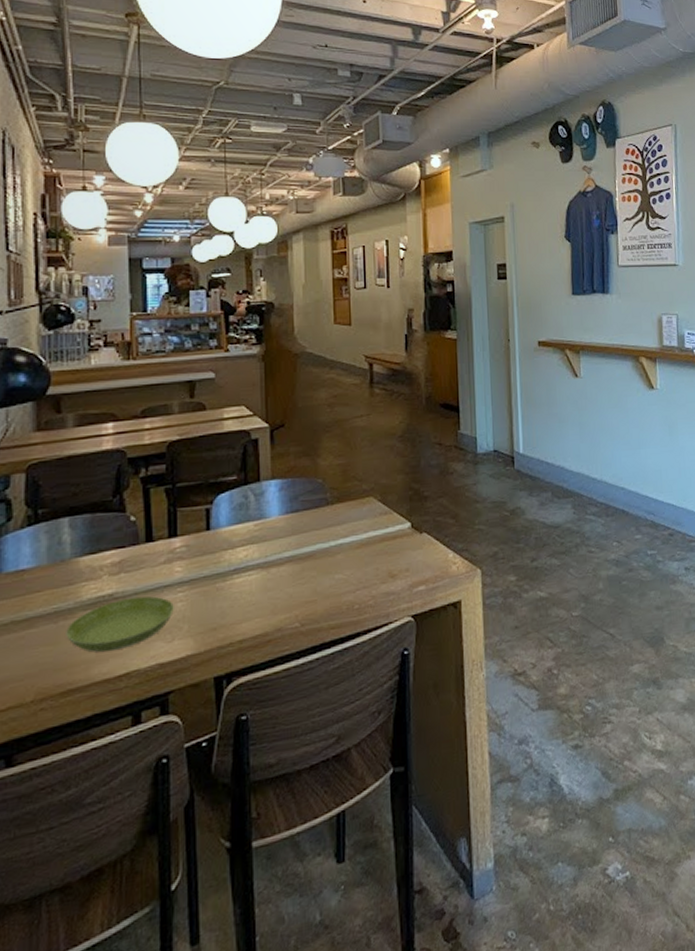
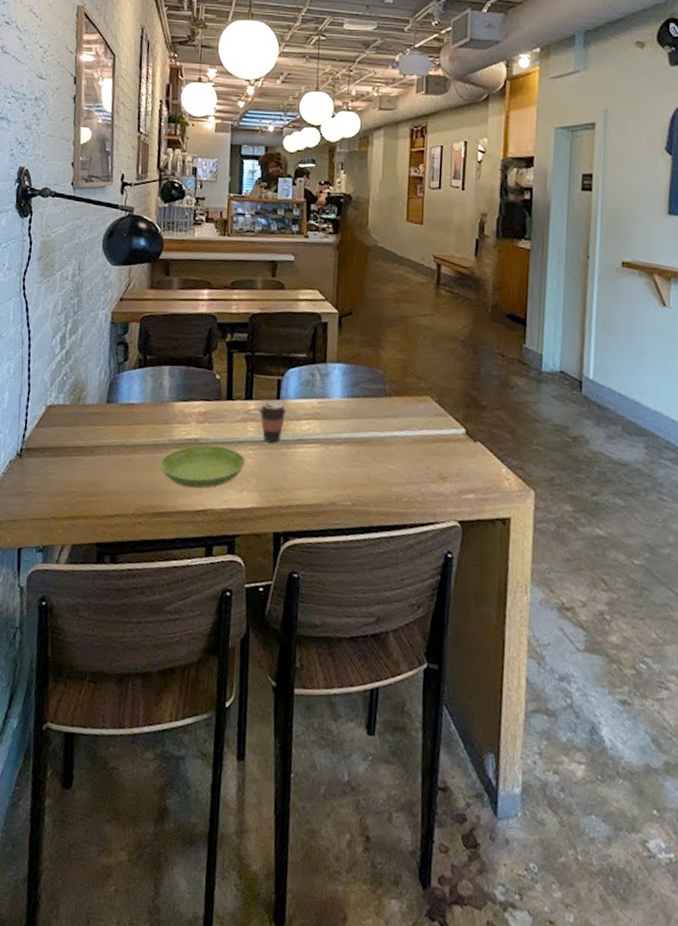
coffee cup: none [187,533,219,580] -> present [259,401,287,443]

